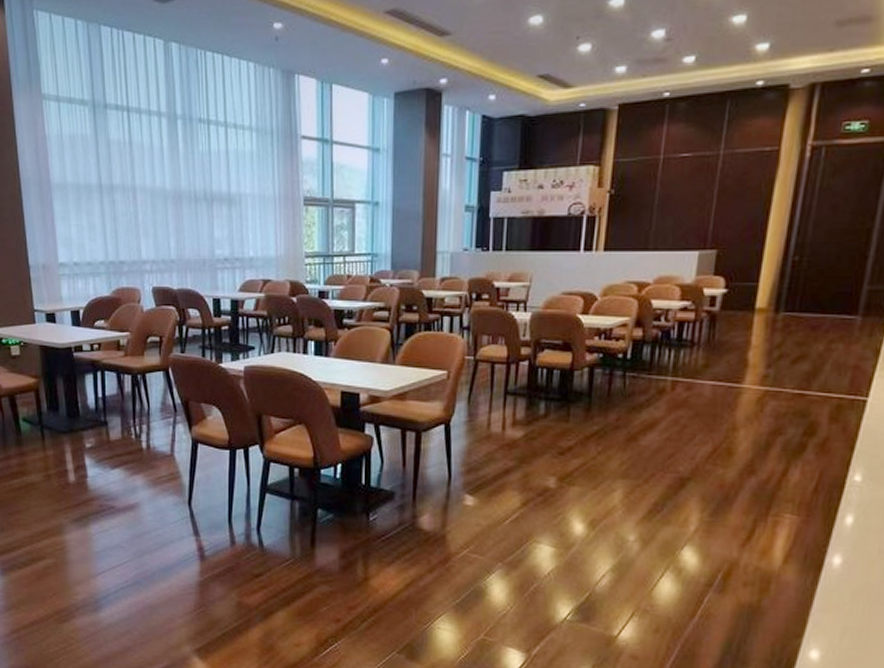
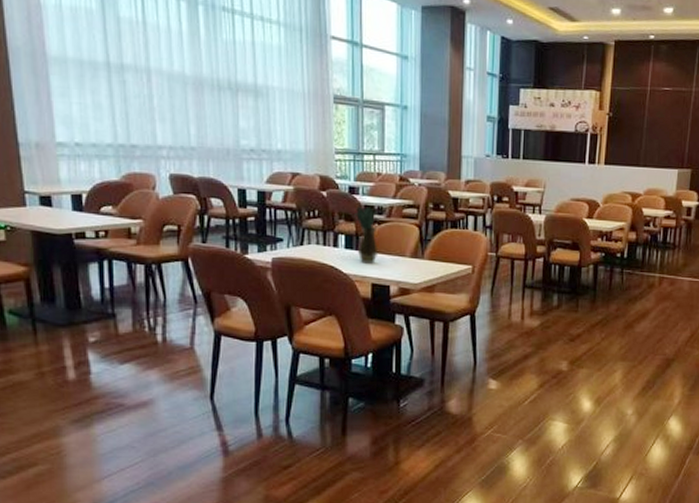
vase: none [324,310,348,371] -> present [354,205,379,264]

